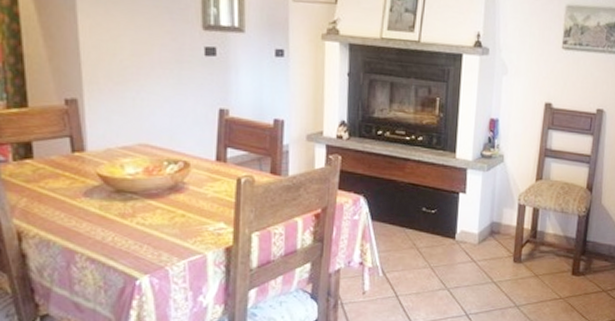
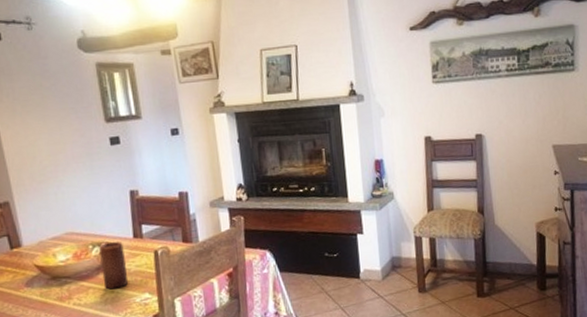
candle: none [174,161,203,213] -> present [99,241,128,290]

